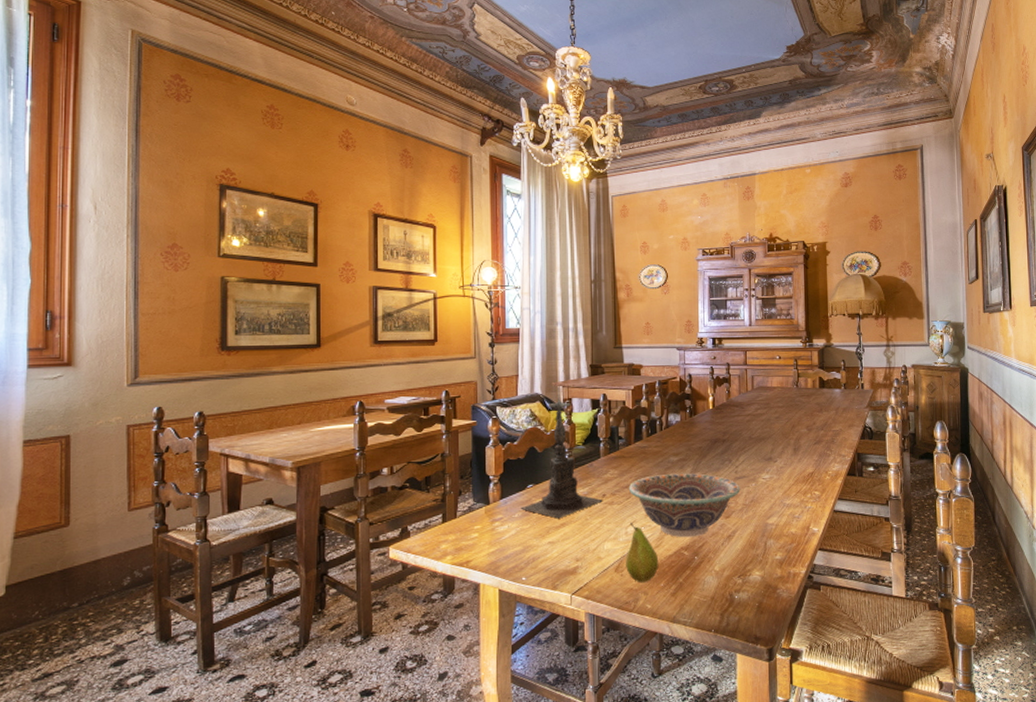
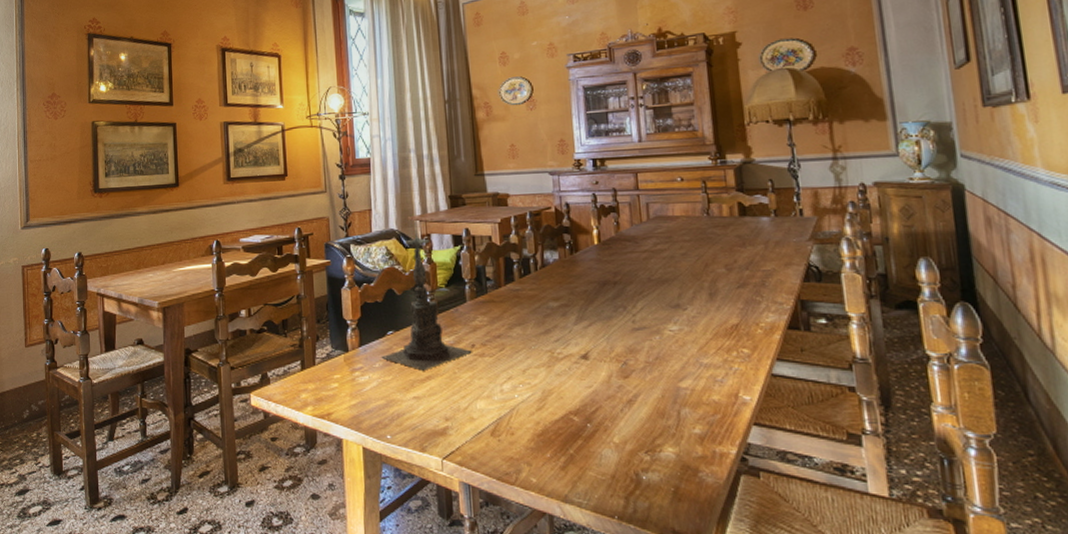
fruit: present [626,523,659,583] -> none [503,379,543,452]
decorative bowl: present [628,473,740,538] -> none [501,321,641,400]

